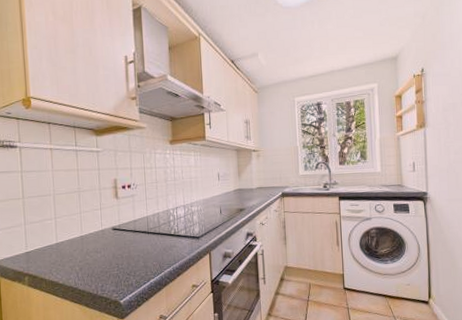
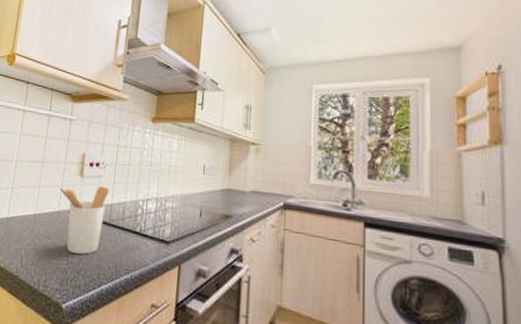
utensil holder: none [99,203,143,261] -> present [59,186,109,255]

